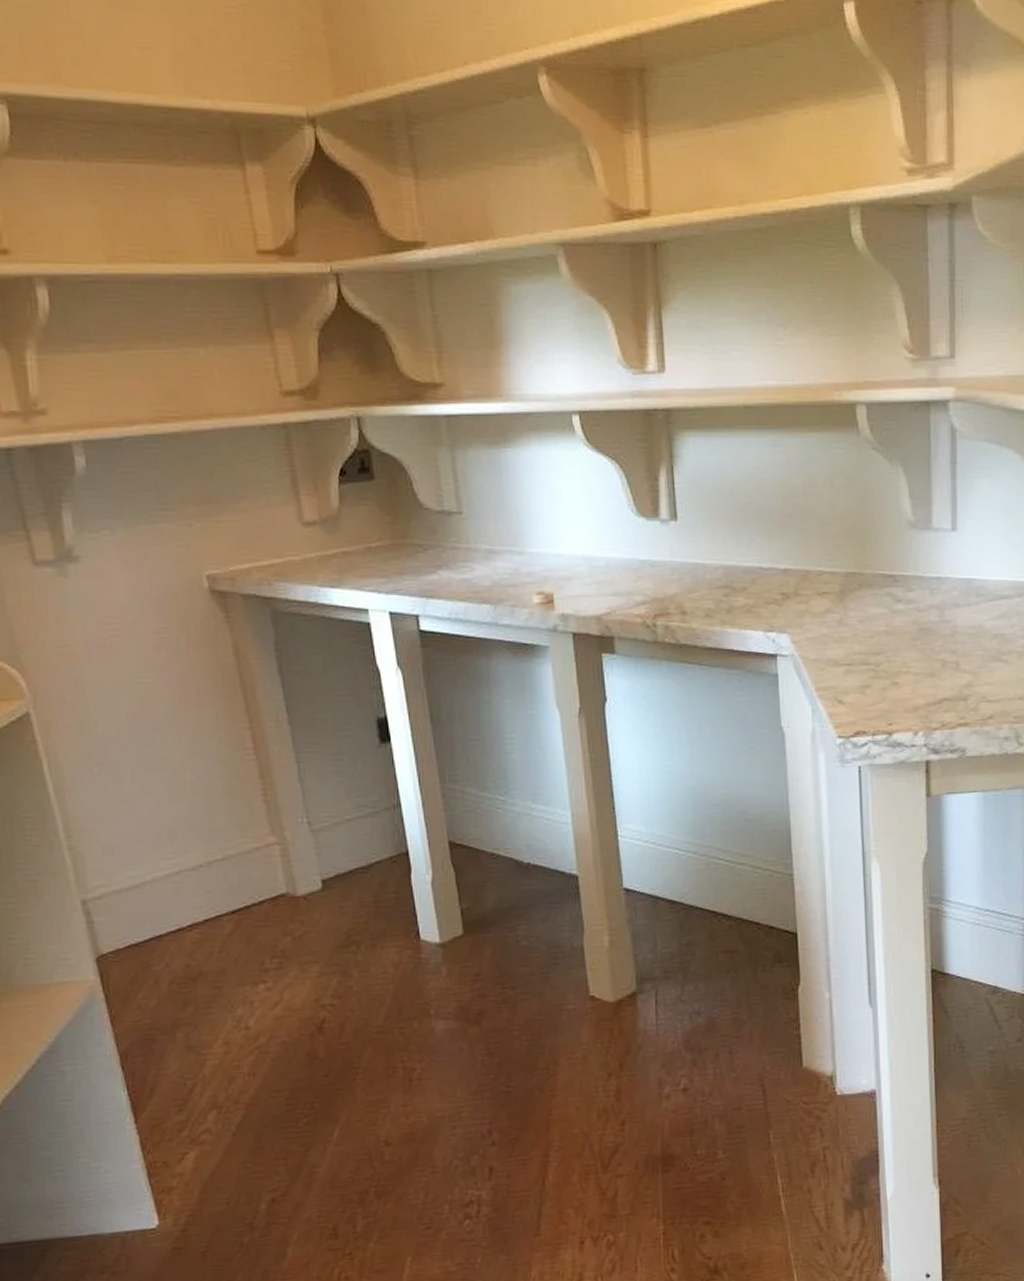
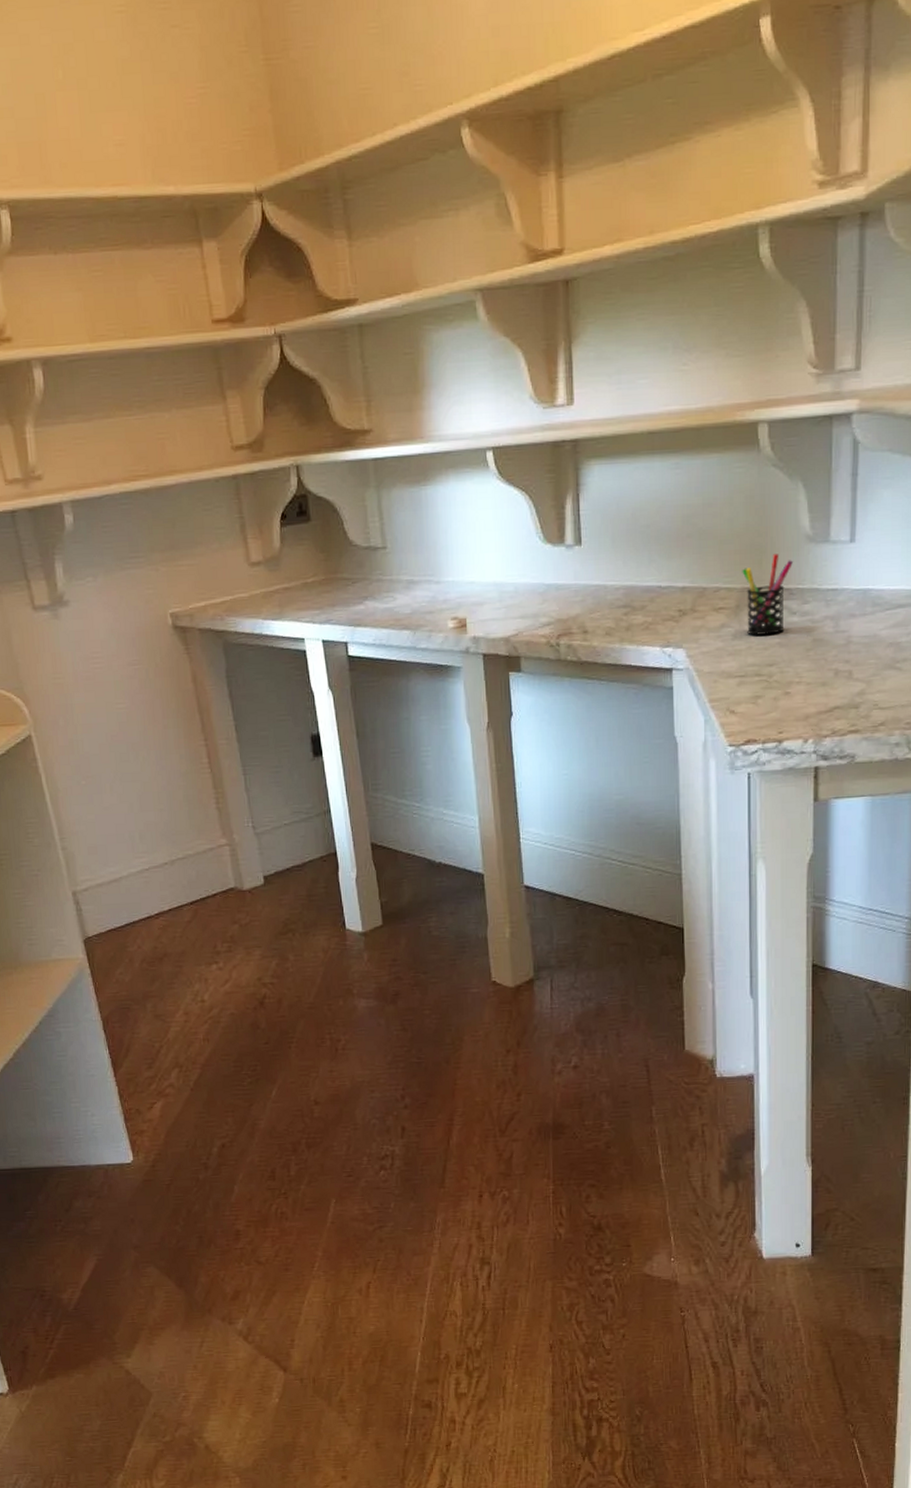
pen holder: none [845,539,897,622] -> present [742,554,794,636]

